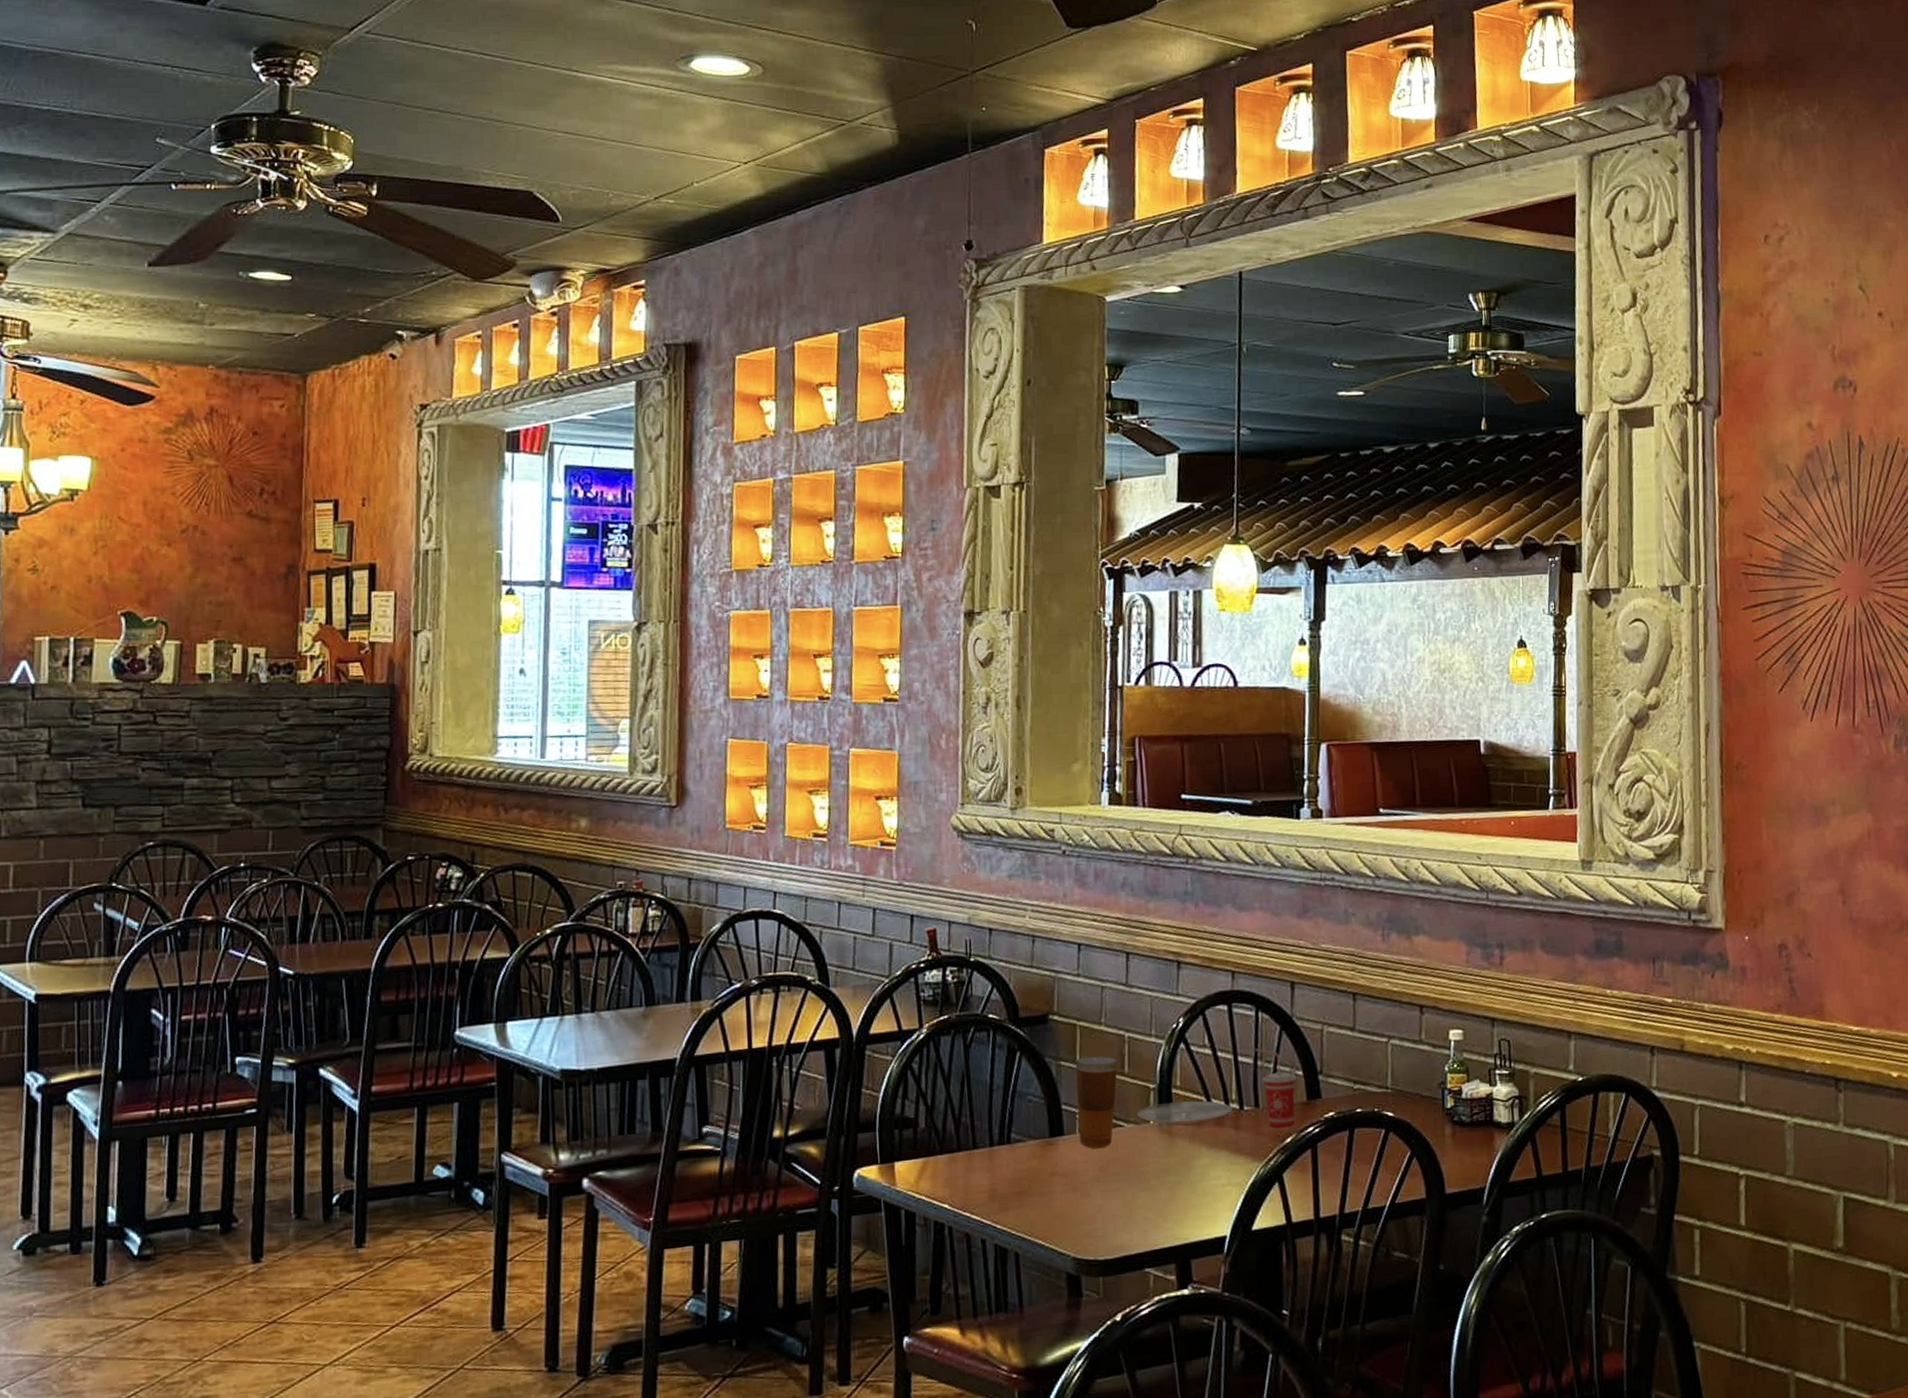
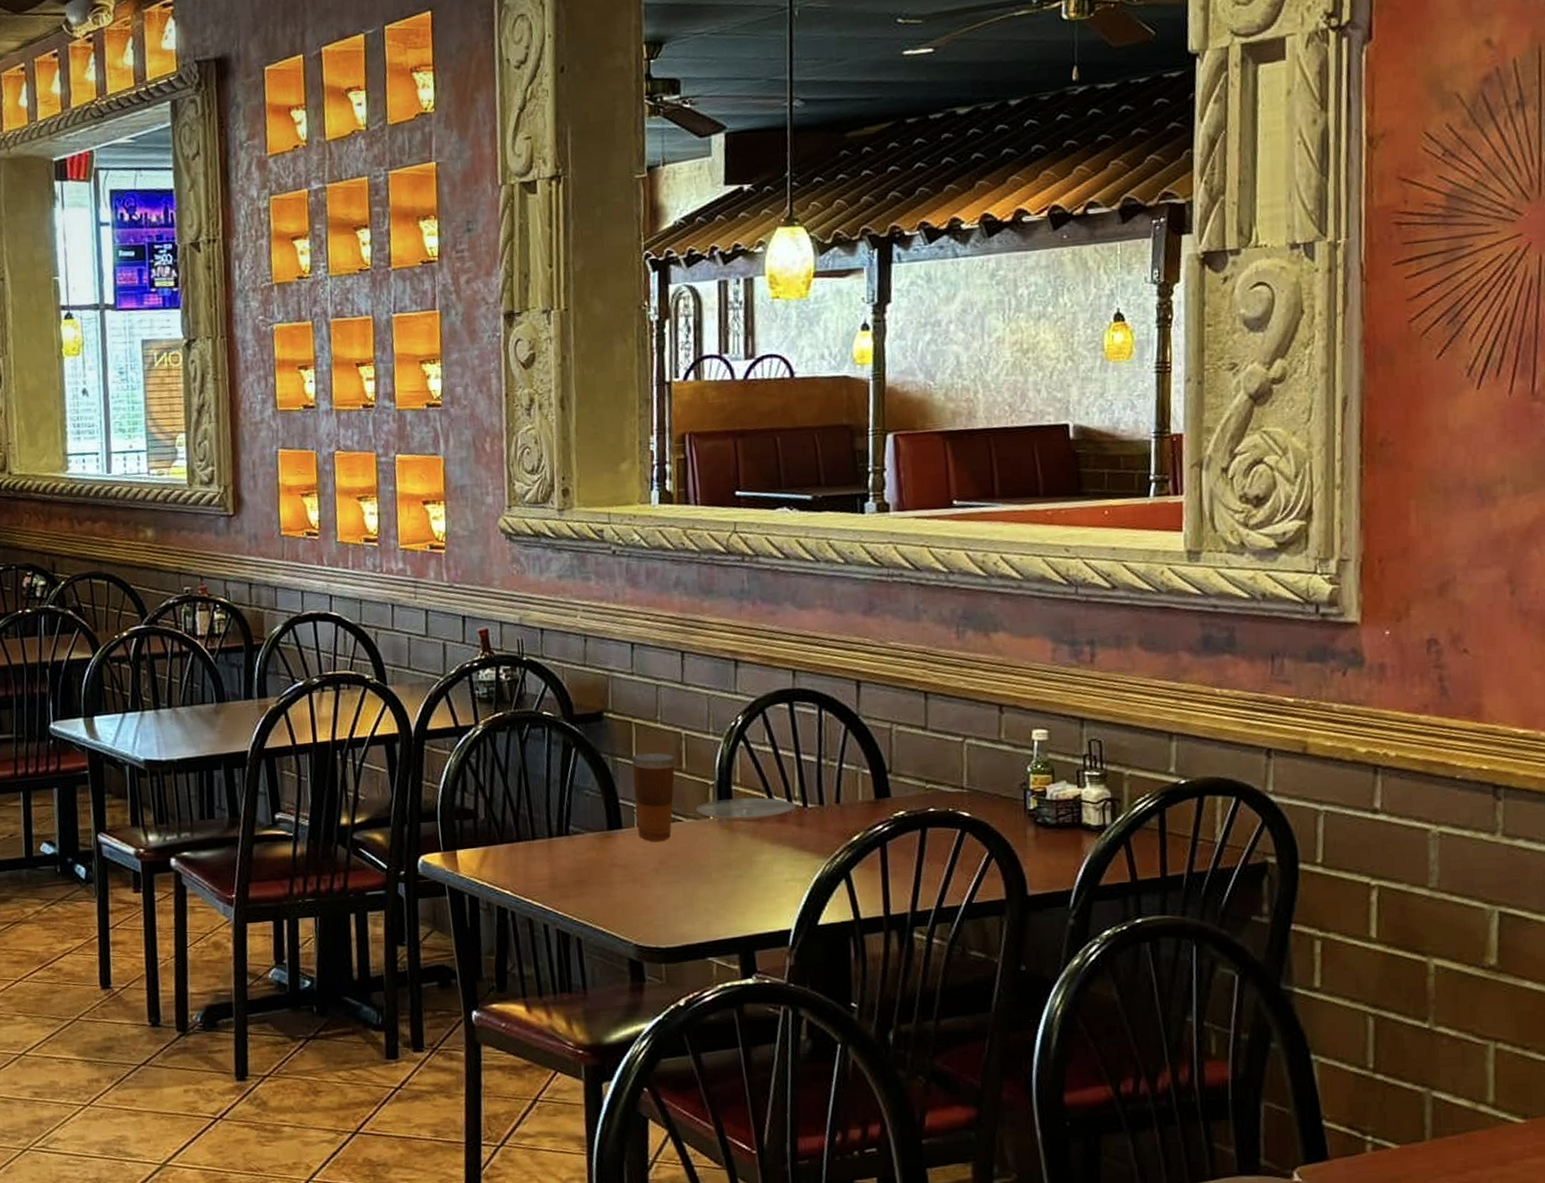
beverage cup: present [1255,1048,1297,1128] -> none [819,747,864,826]

